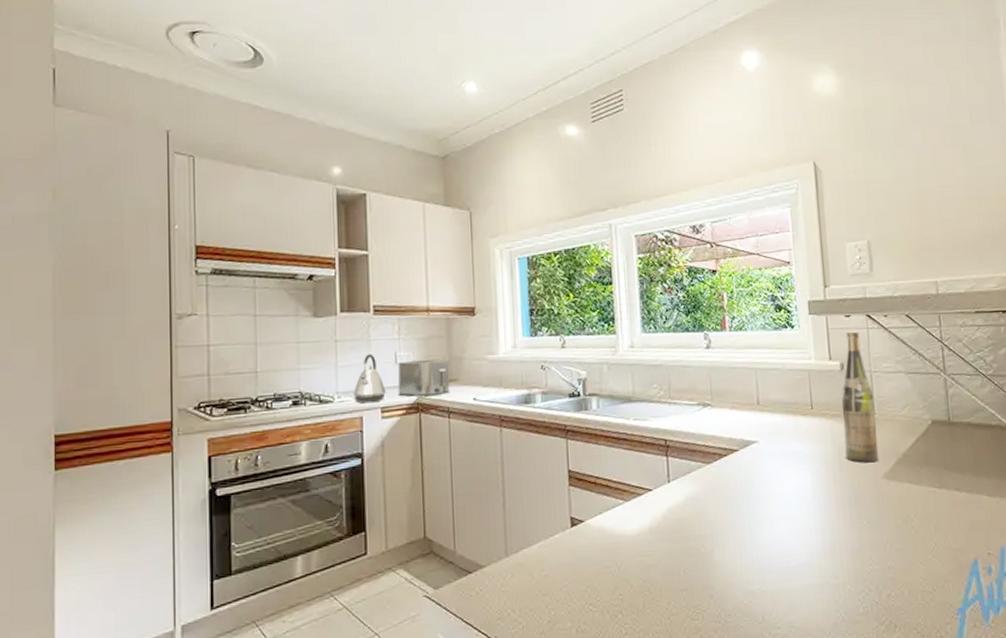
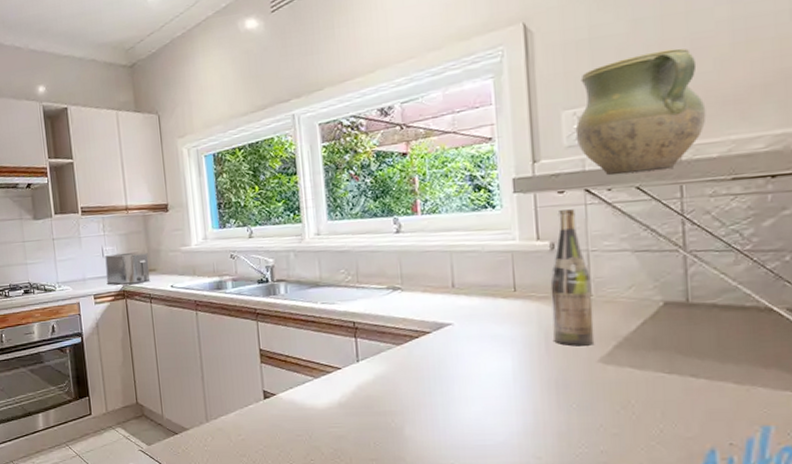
kettle: present [353,354,386,404] -> none [70,249,97,292]
ceramic jug: none [857,198,955,304] -> present [575,48,707,176]

